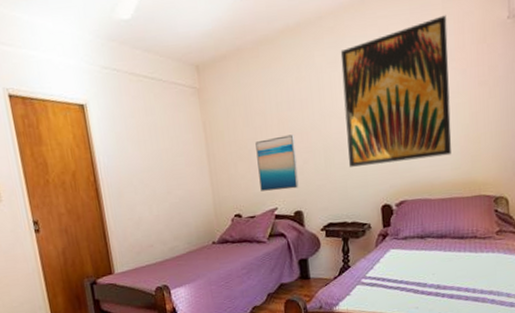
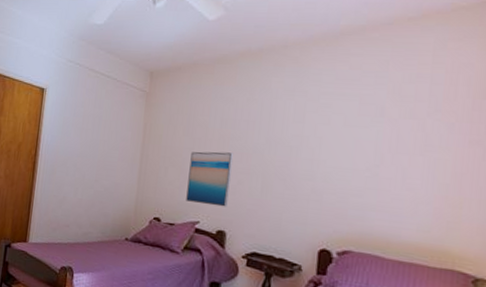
wall art: present [340,15,452,167] -> none [289,63,437,214]

